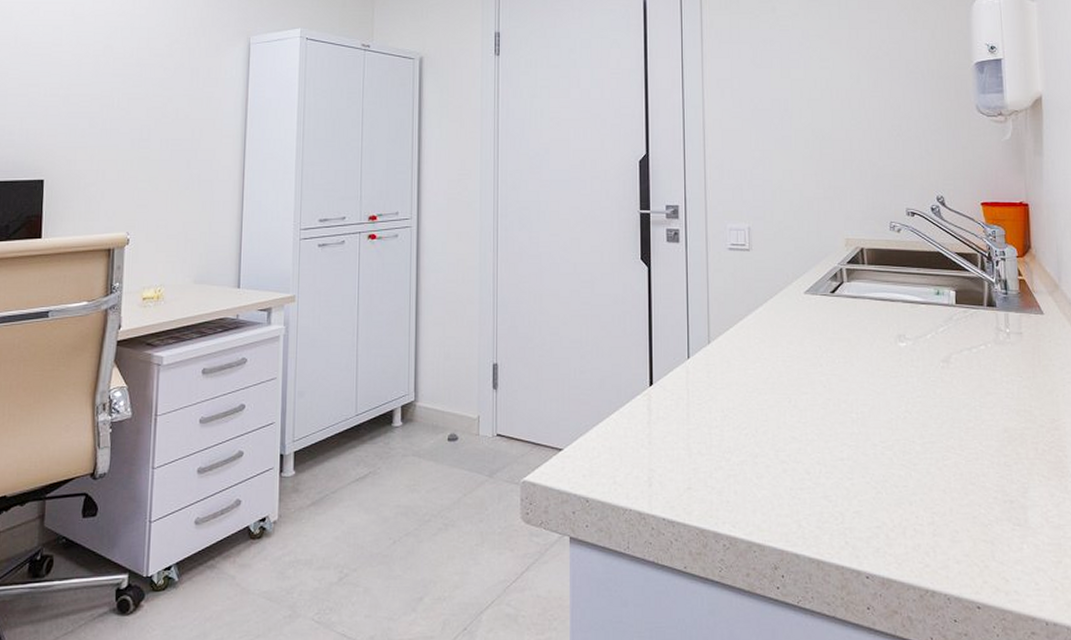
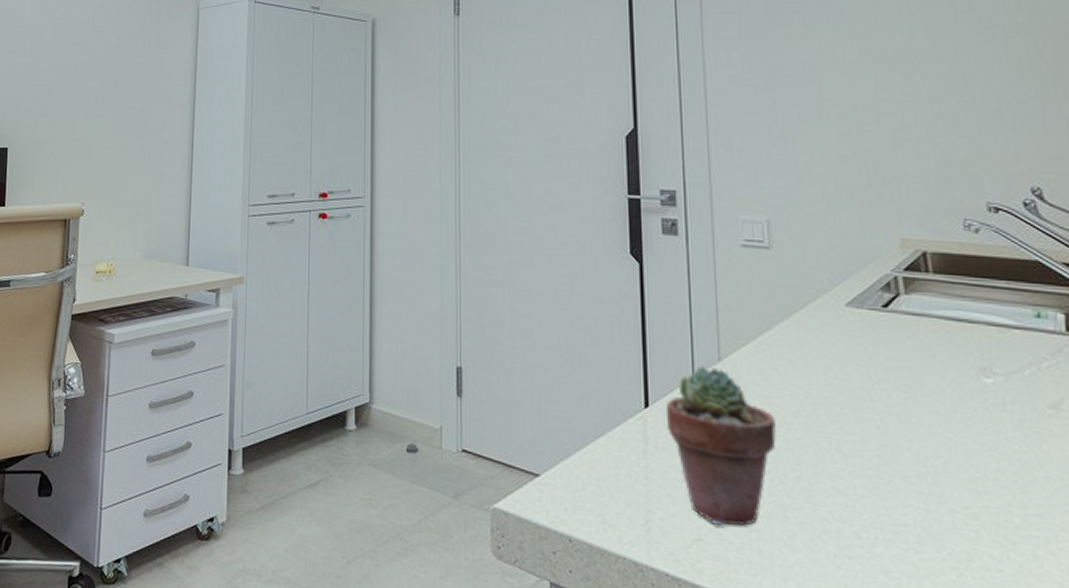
potted succulent: none [666,349,750,475] -> present [665,366,776,528]

